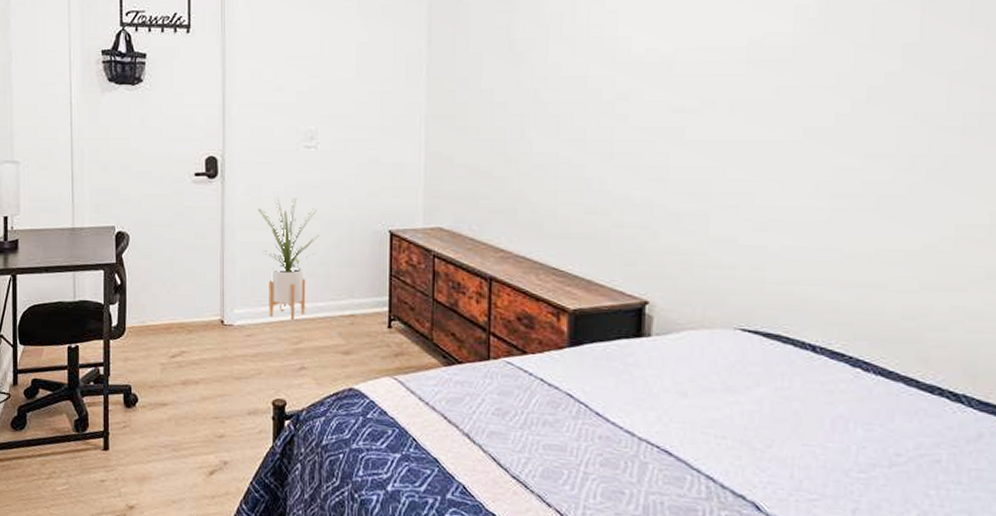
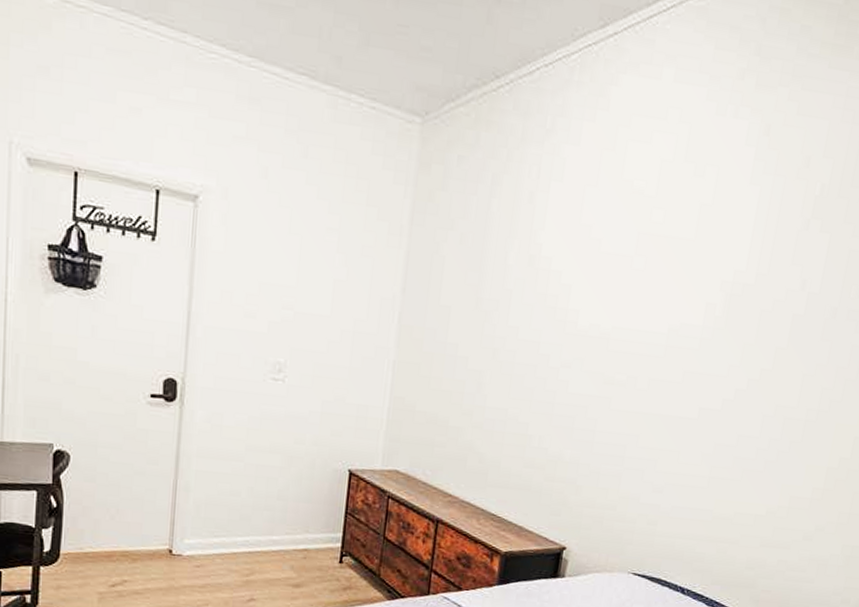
house plant: present [259,198,319,321] -> none [218,428,279,553]

